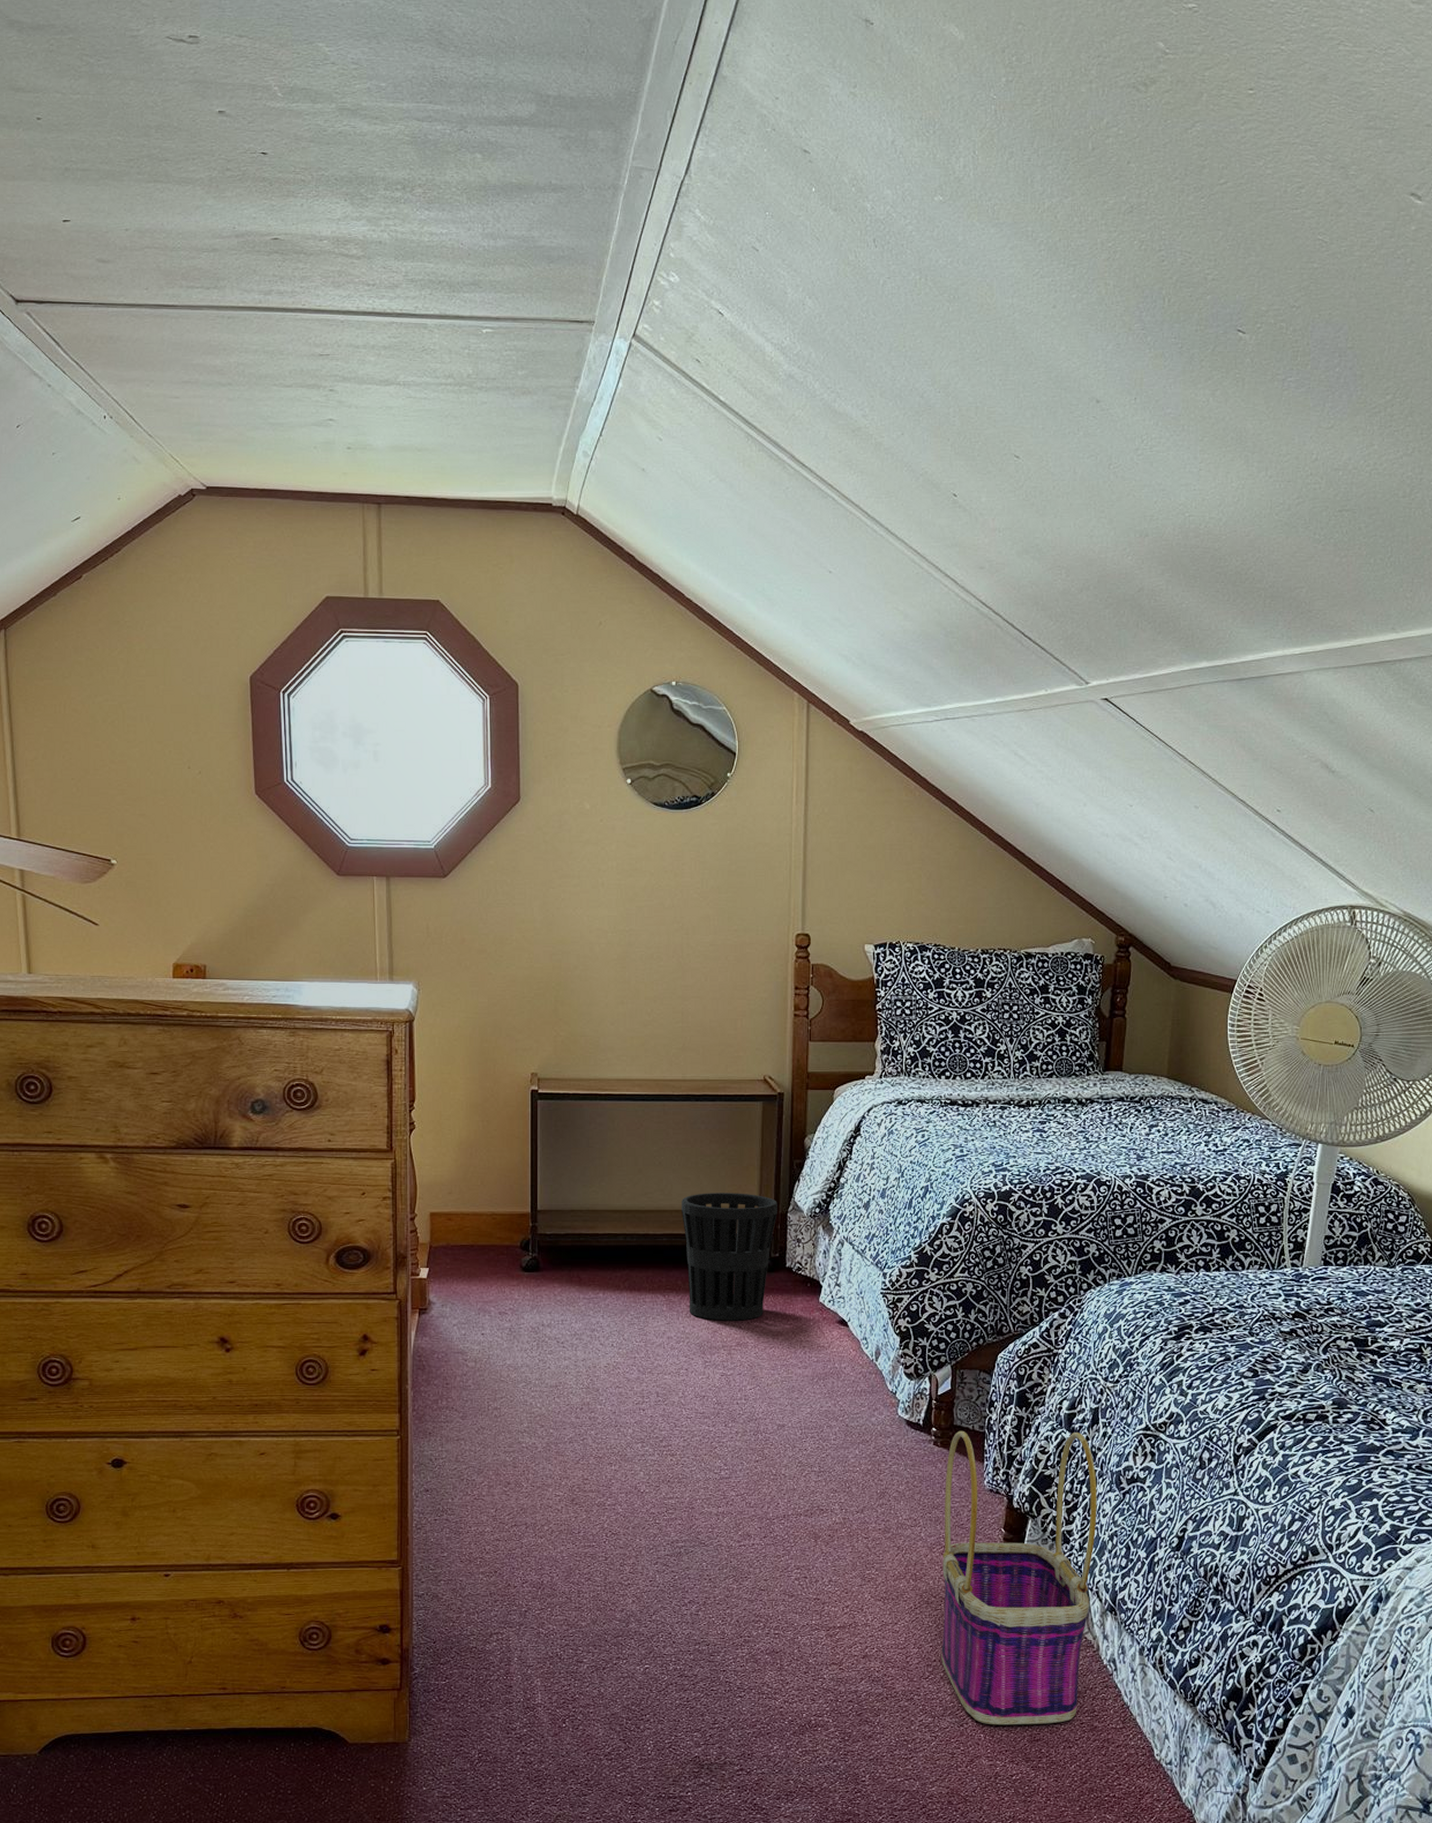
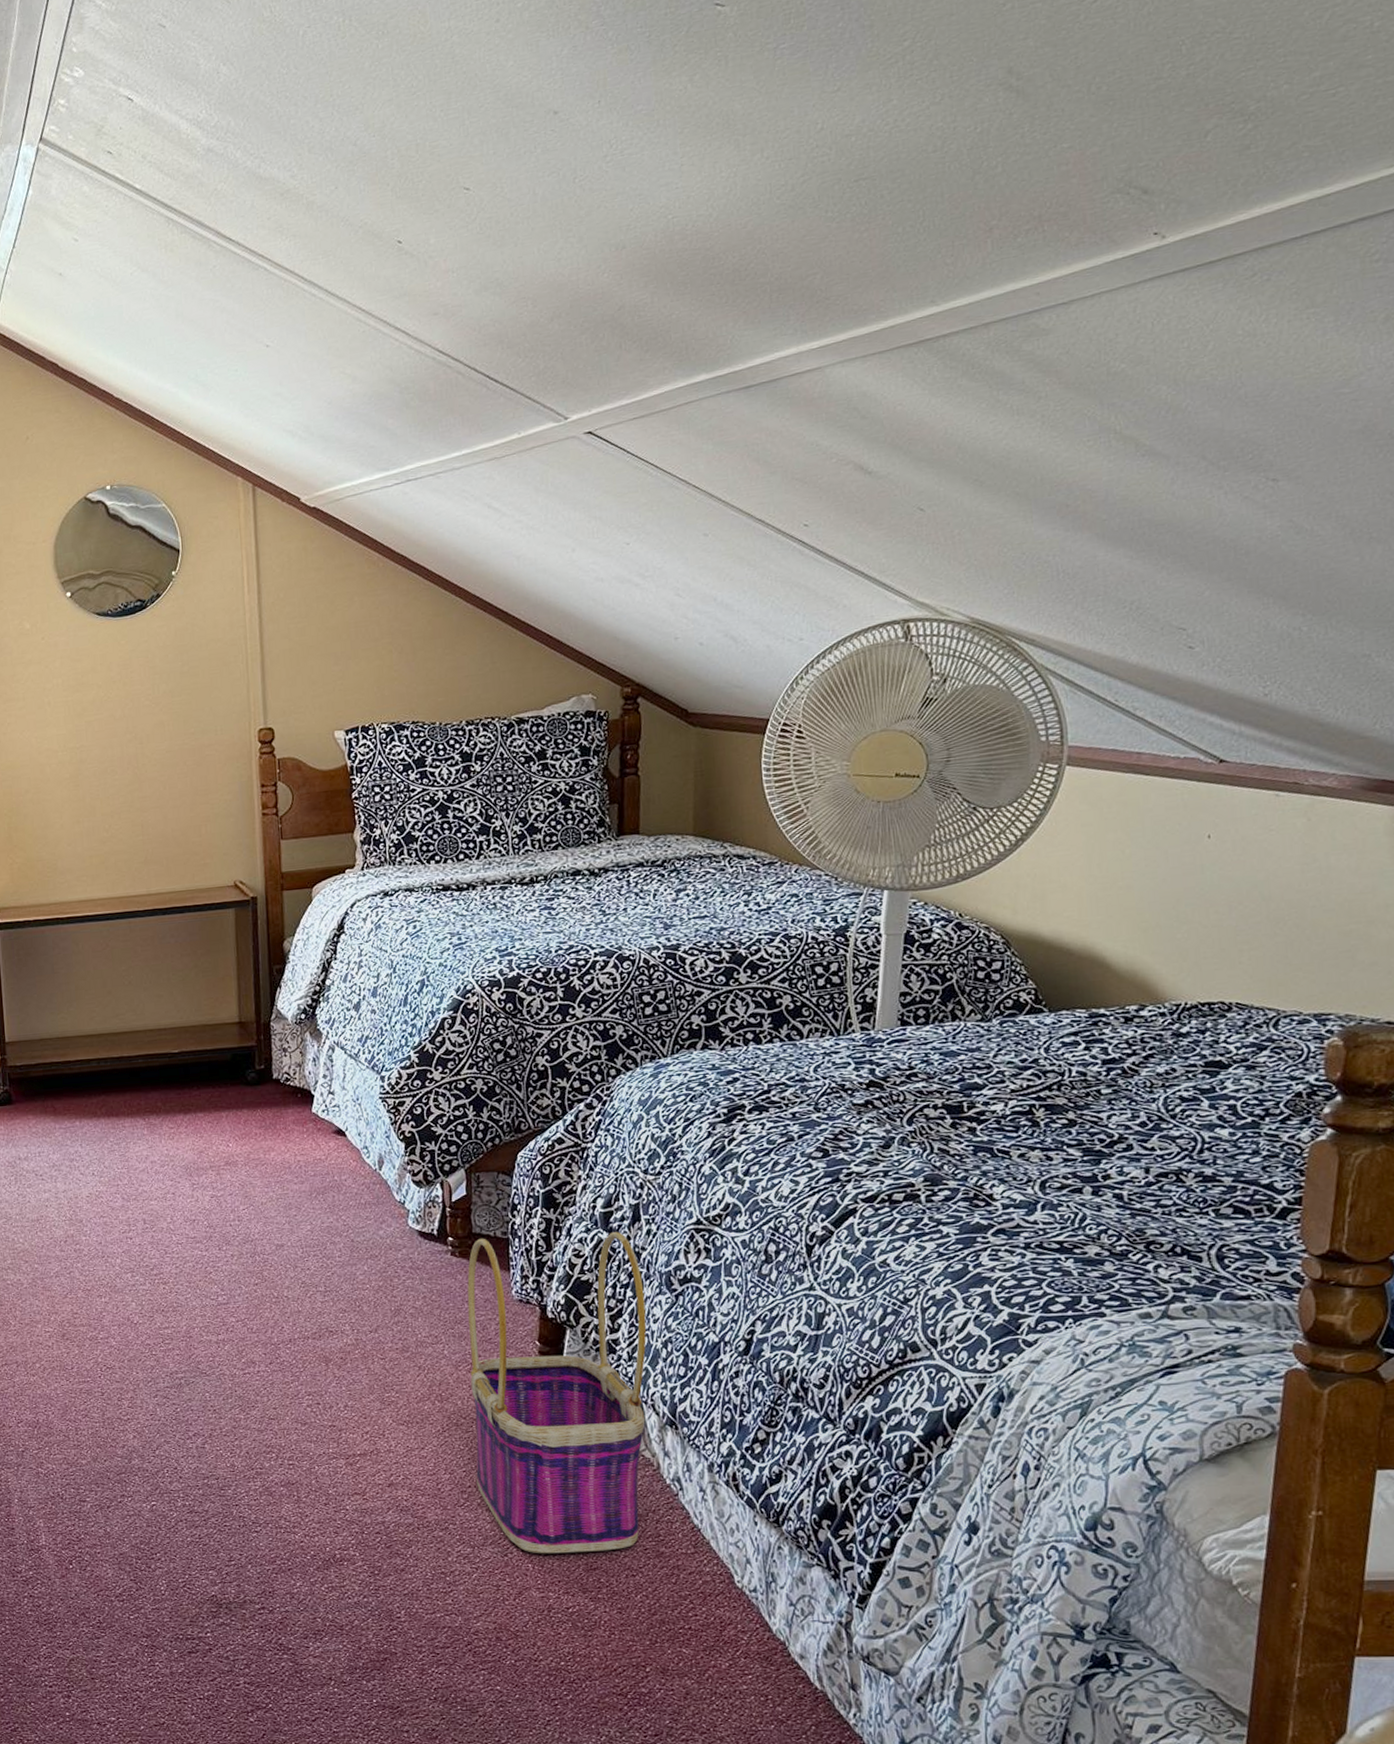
wastebasket: present [682,1193,777,1321] -> none [155,1005,260,1141]

